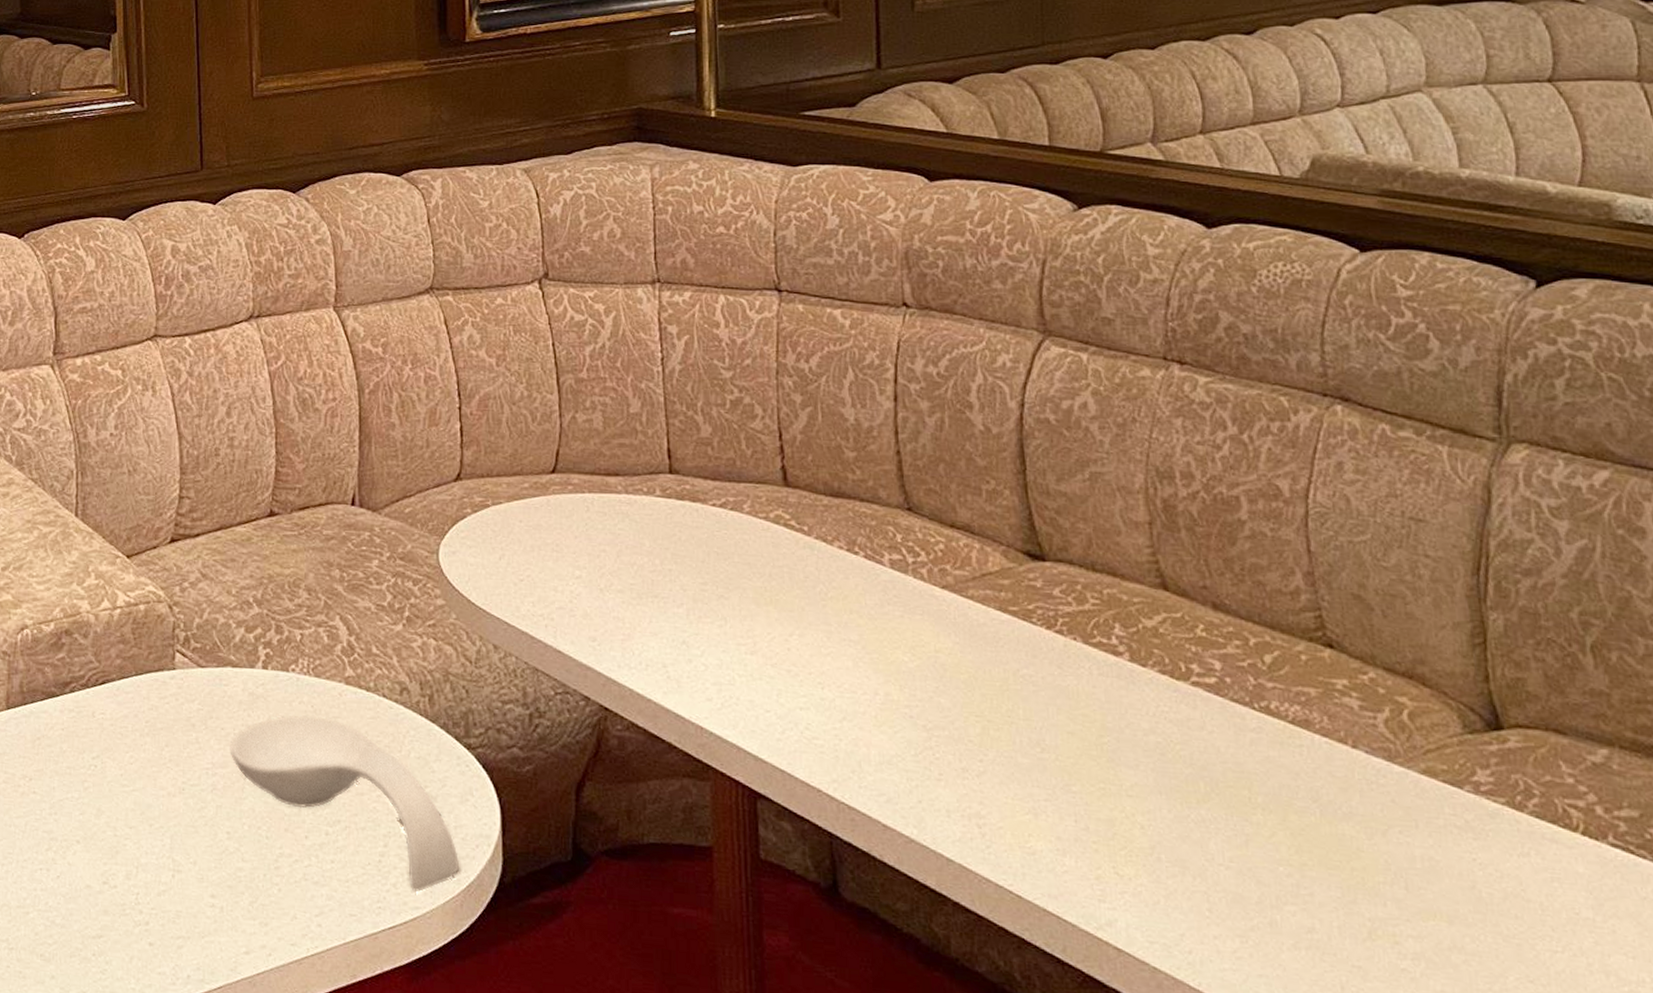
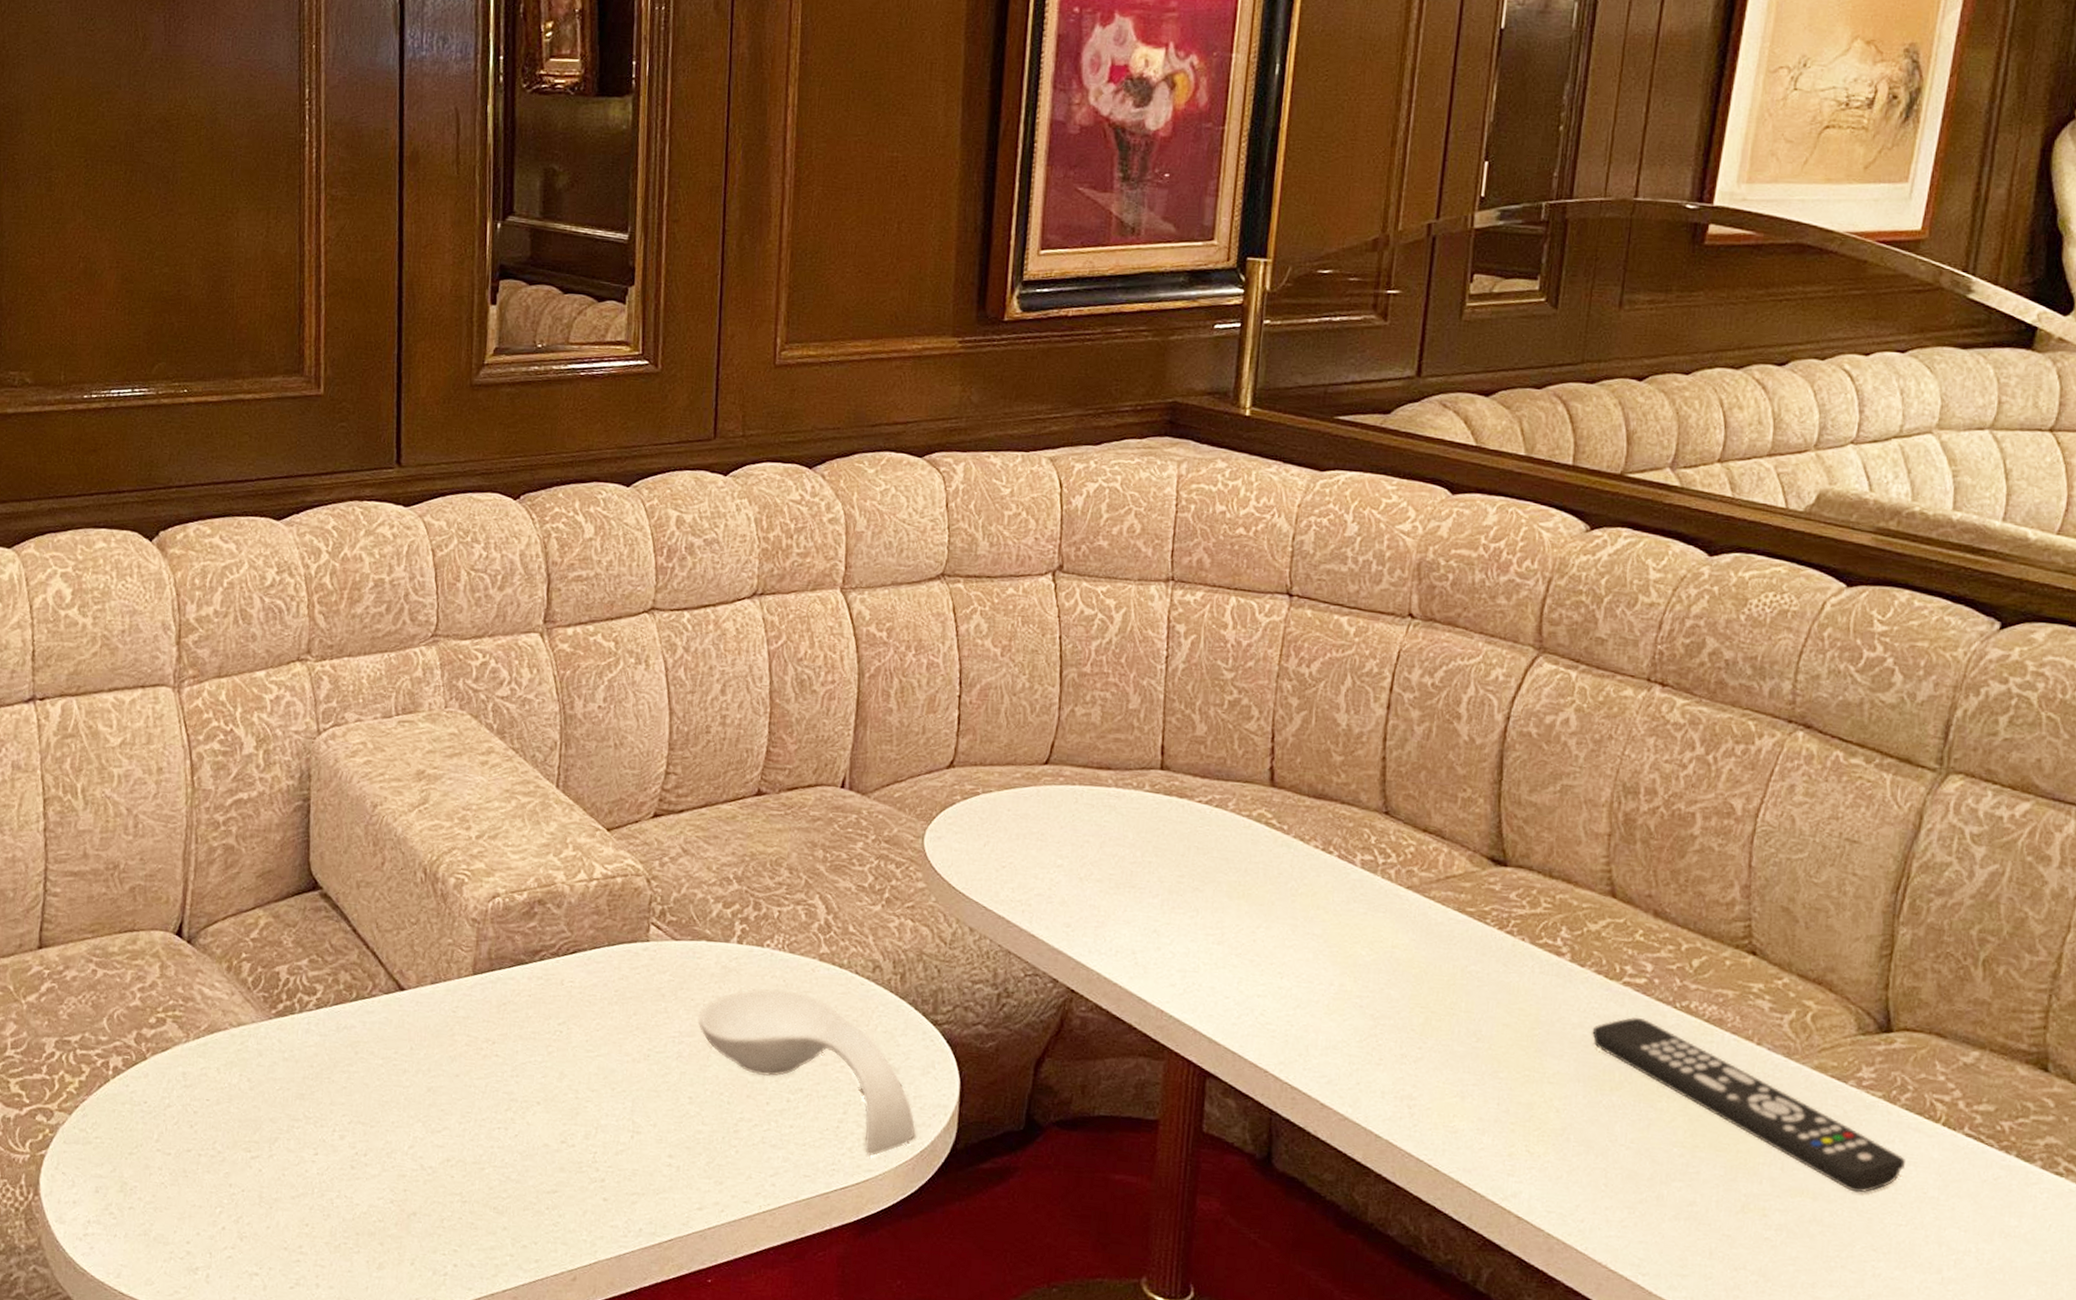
remote control: none [1166,721,1548,915] -> present [1592,1017,1907,1193]

